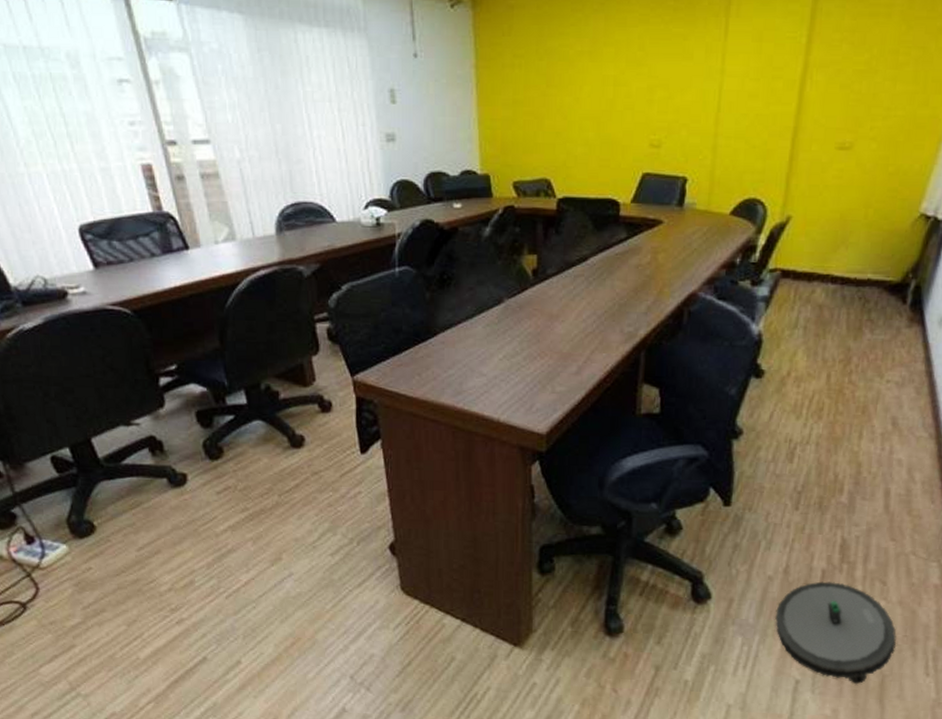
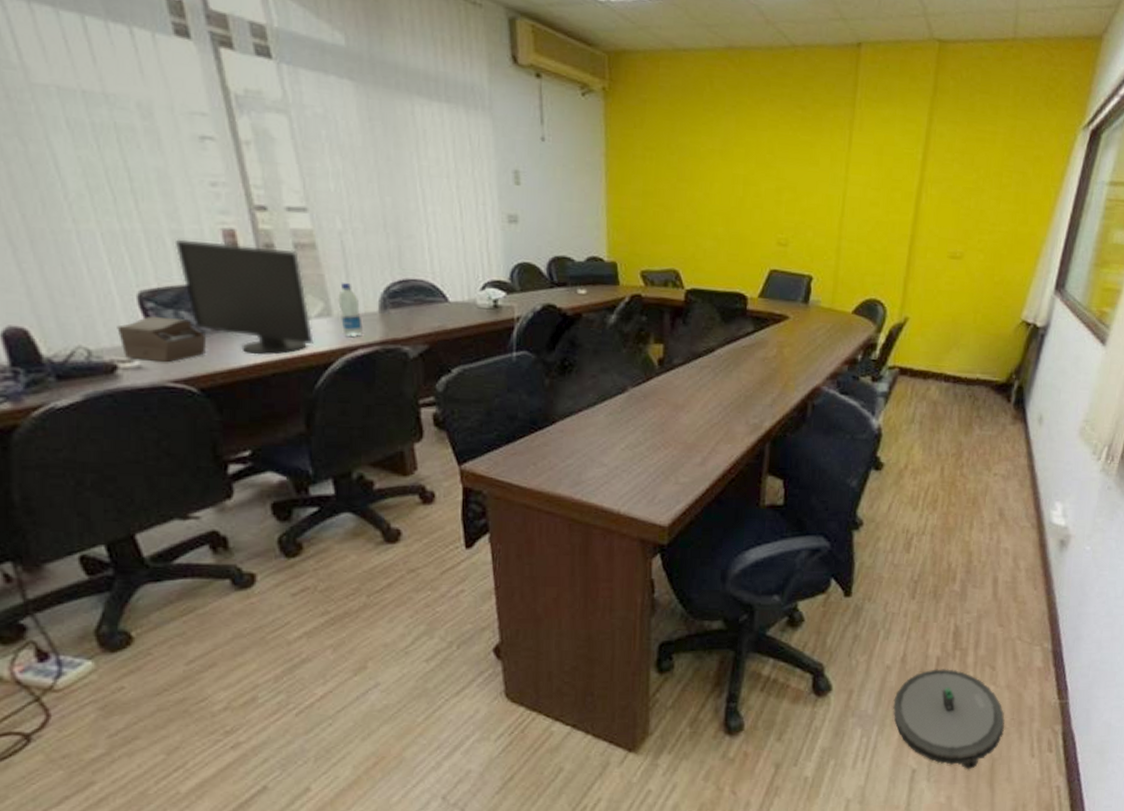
sewing box: none [65,246,136,288] -> present [117,316,207,363]
computer monitor: none [104,176,222,279] -> present [174,239,314,355]
bottle: none [240,209,263,259] -> present [338,283,363,338]

